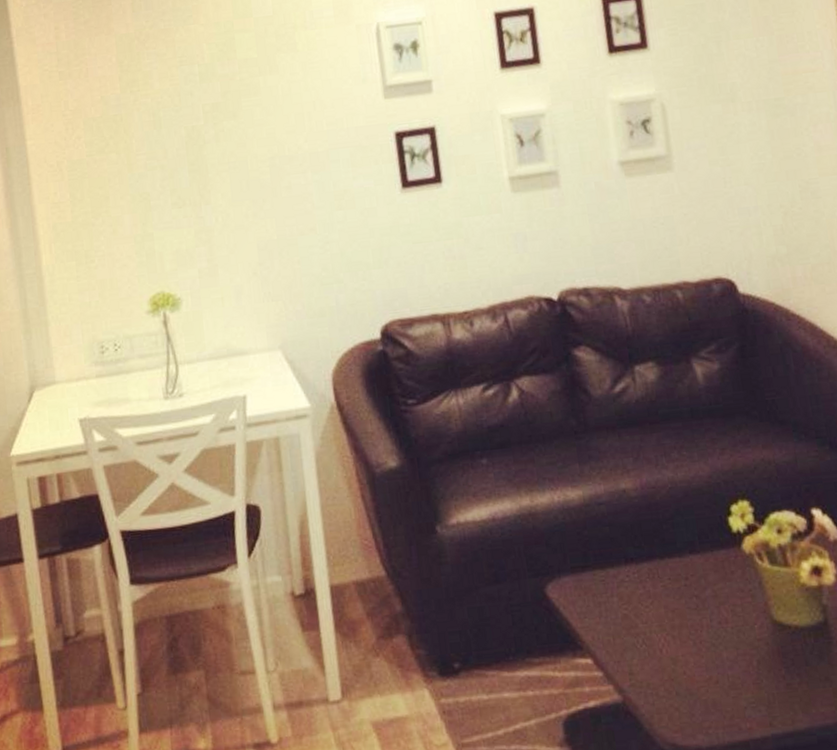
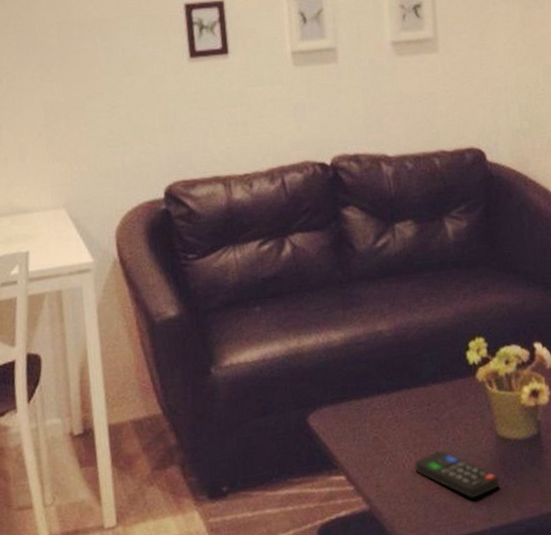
remote control: none [673,635,781,697] -> present [414,450,501,499]

